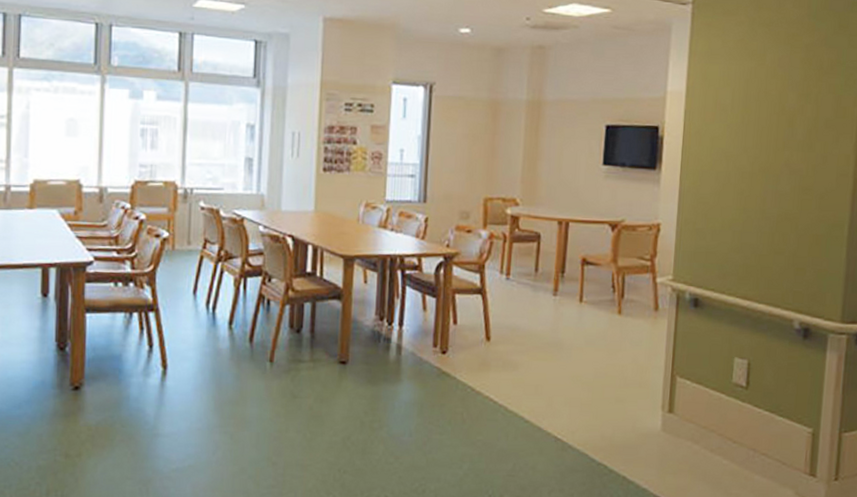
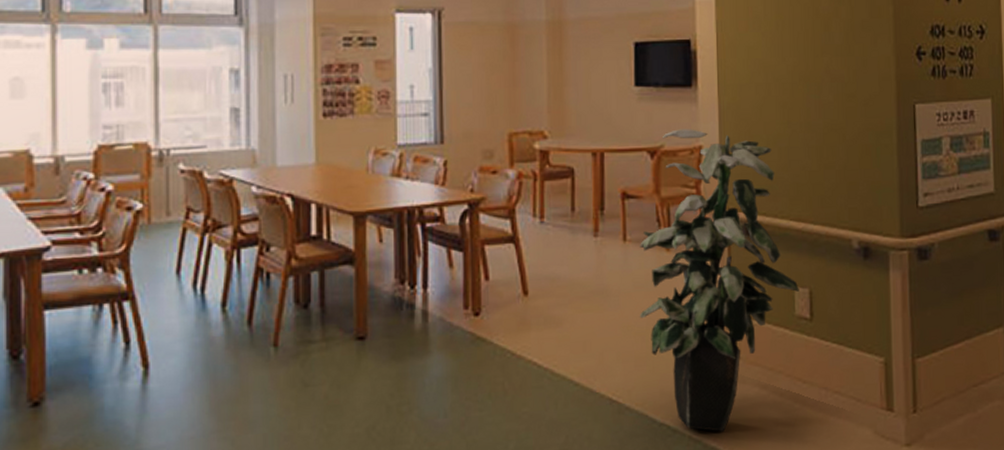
indoor plant: none [589,207,739,476] -> present [640,129,799,432]

